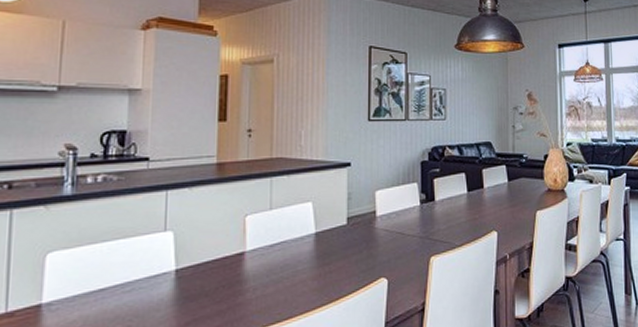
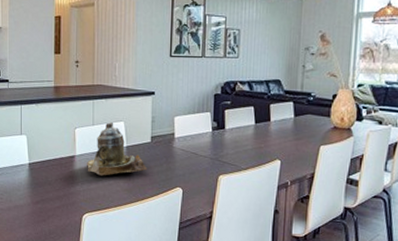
teapot: none [261,204,344,275] -> present [87,122,148,176]

